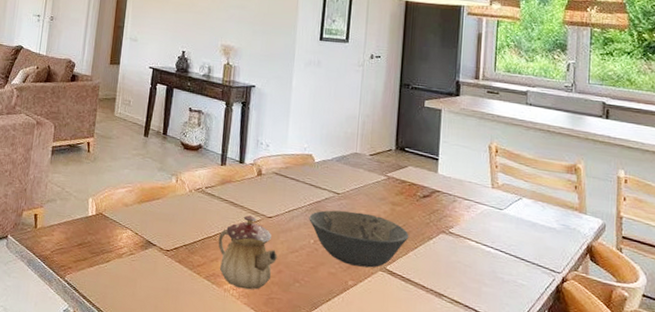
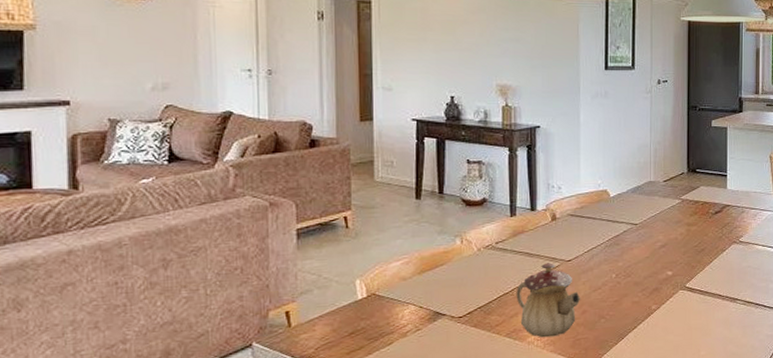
bowl: present [309,210,409,268] -> none [609,238,705,291]

